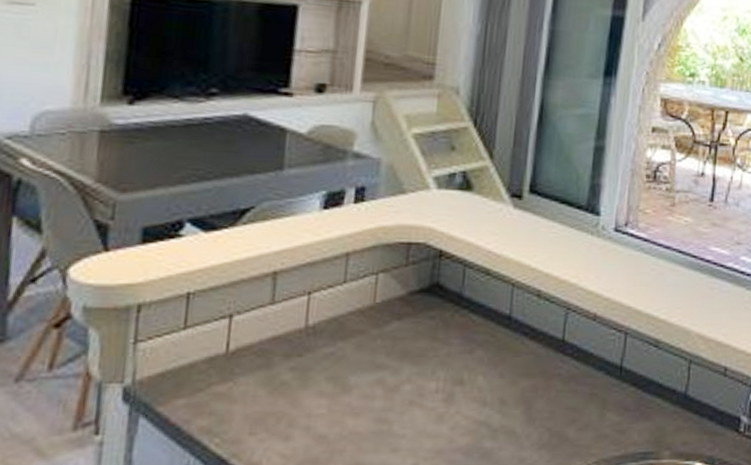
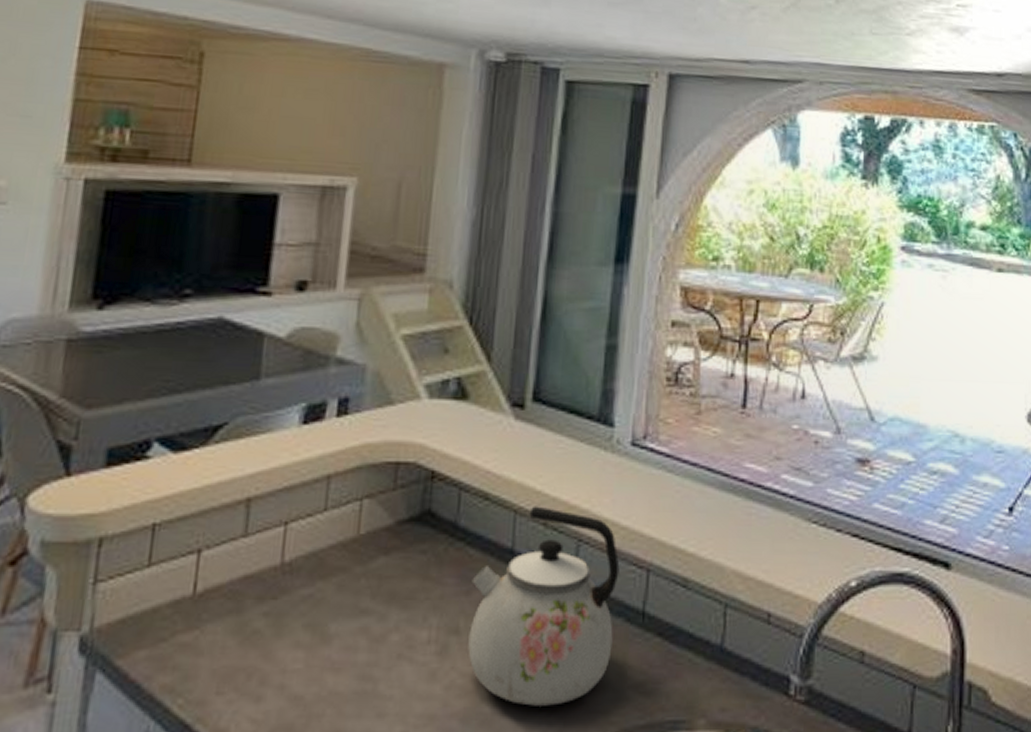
kettle: none [470,280,602,442] -> present [468,506,620,706]

